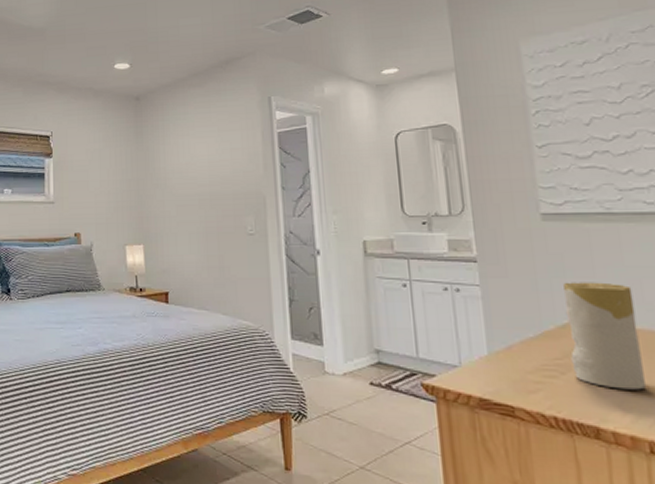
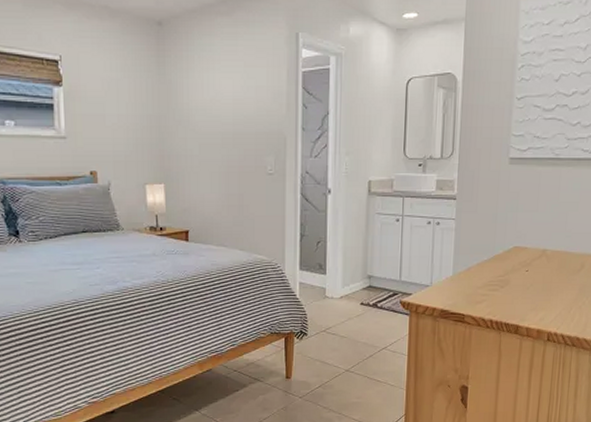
candle: present [563,282,646,390] -> none [509,215,560,297]

